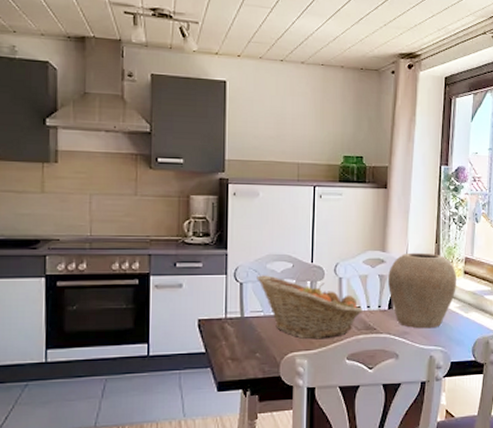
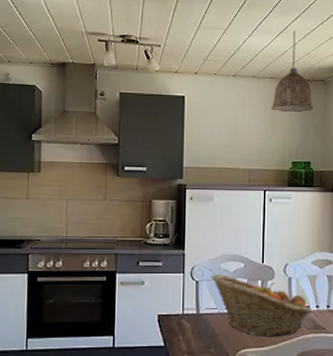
pendant lamp: none [321,14,367,103] -> present [271,31,313,113]

